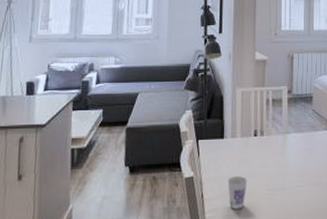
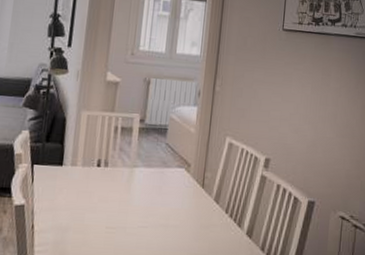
cup: present [227,176,248,209] -> none [62,209,85,246]

